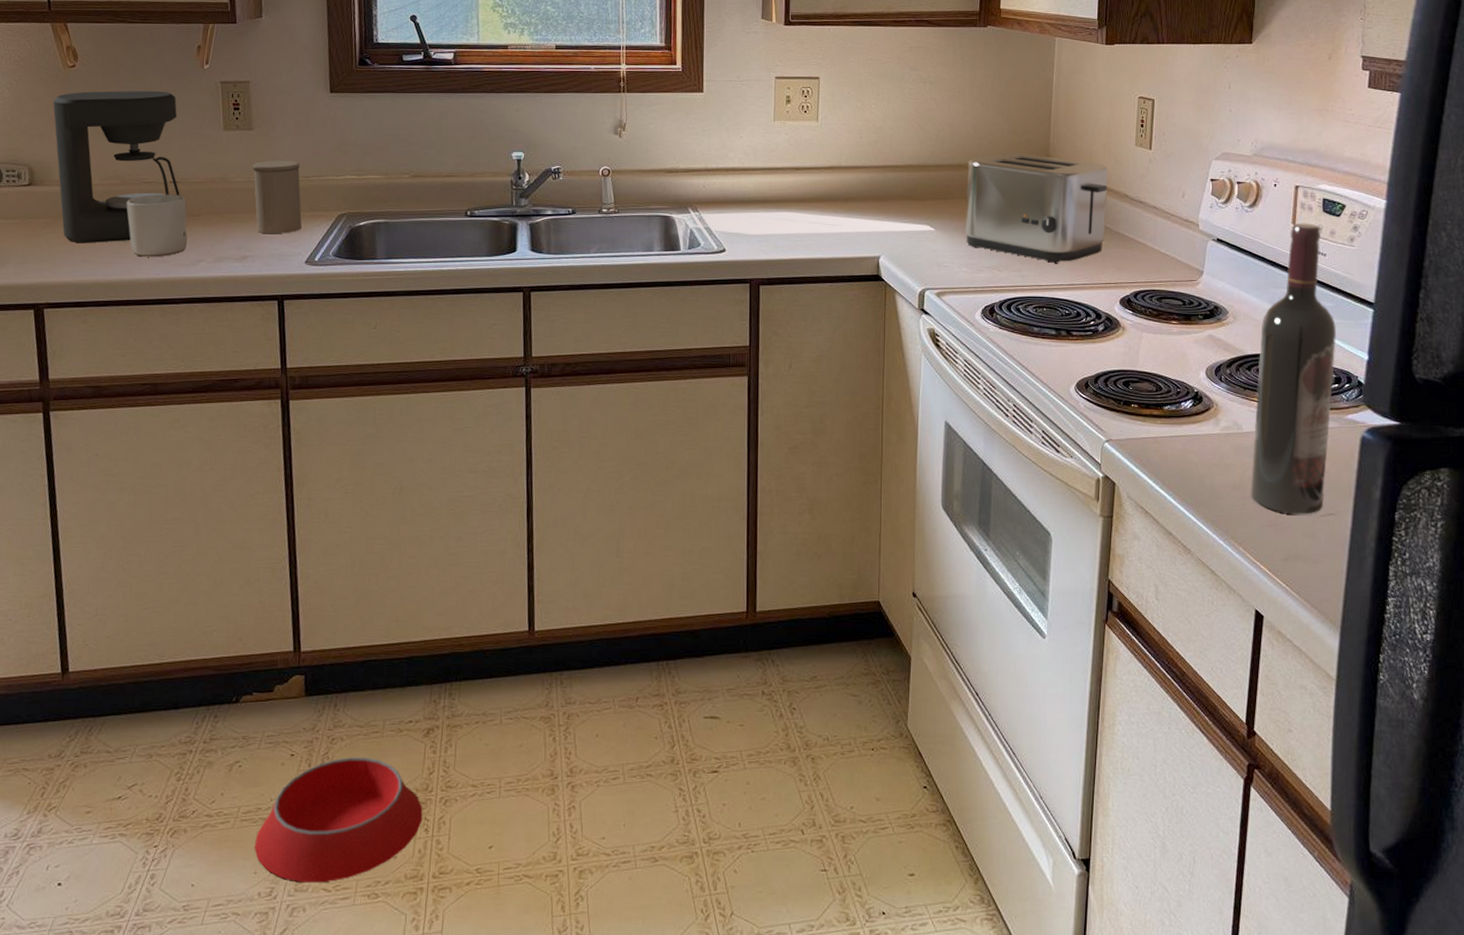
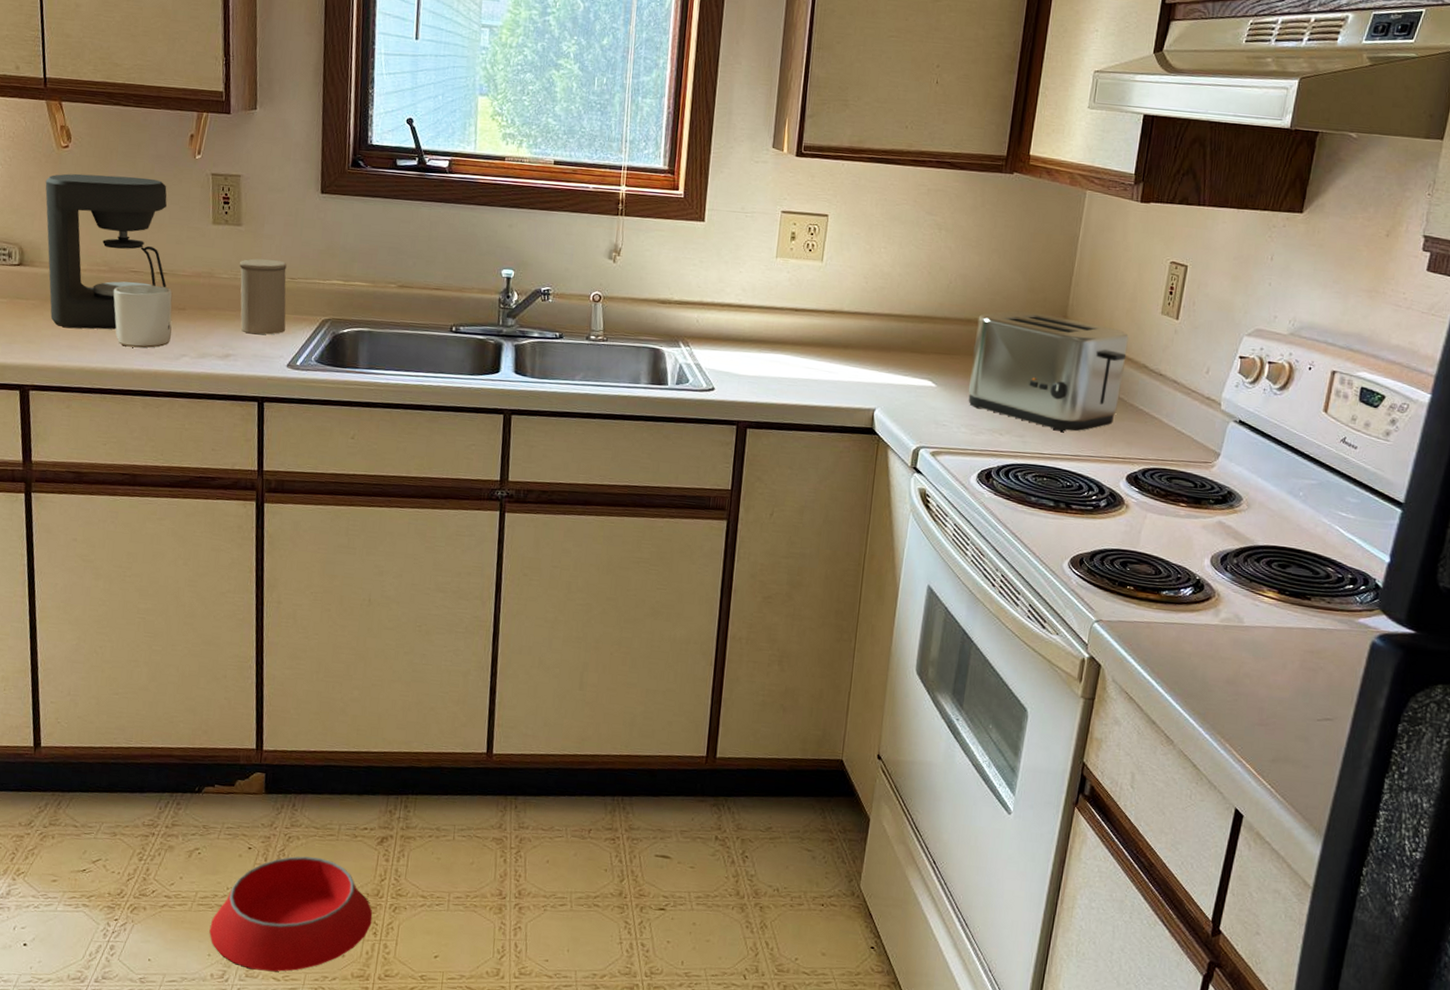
wine bottle: present [1250,223,1336,515] -> none [1243,410,1359,717]

